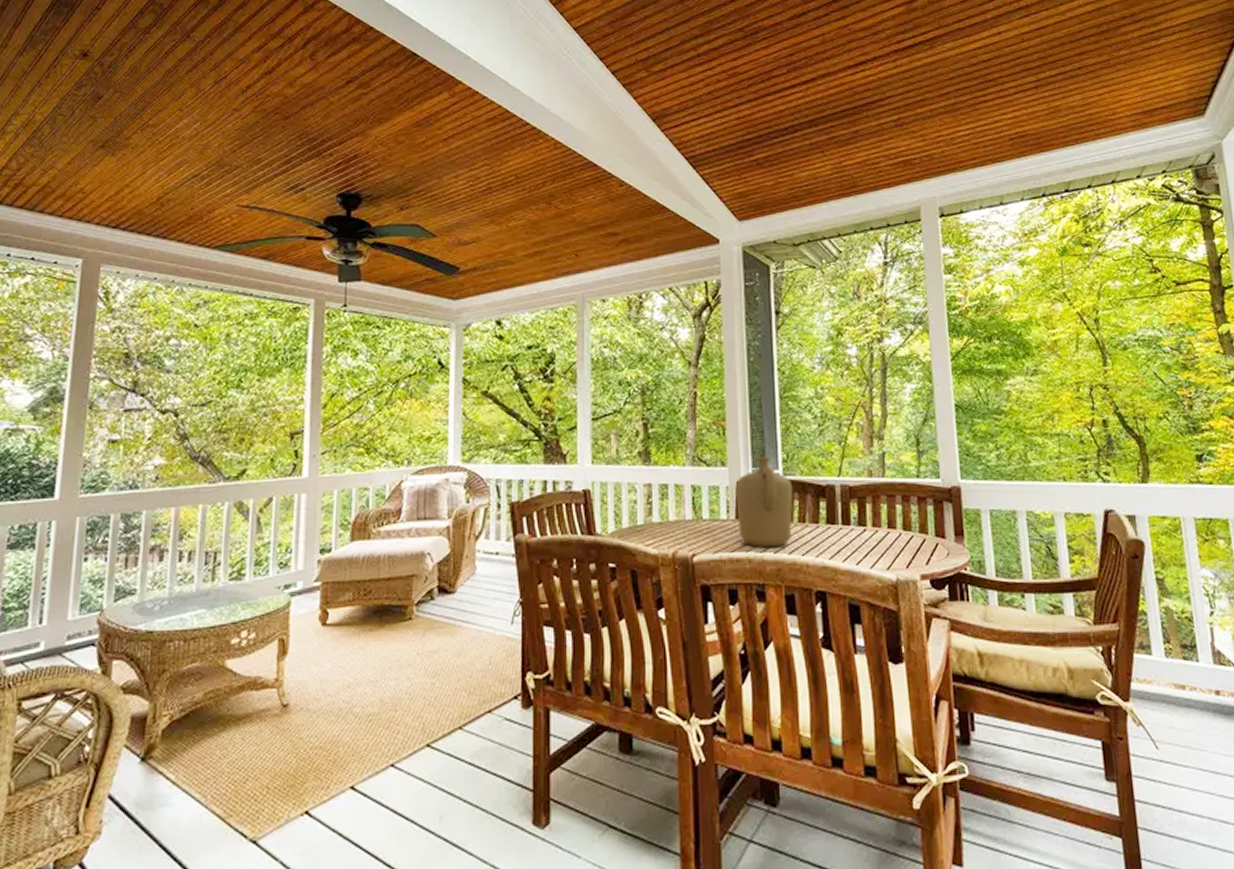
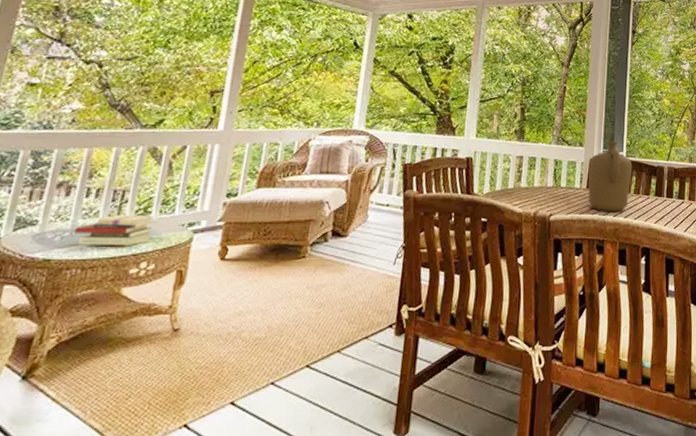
books: none [172,578,248,615] -> present [74,214,154,247]

